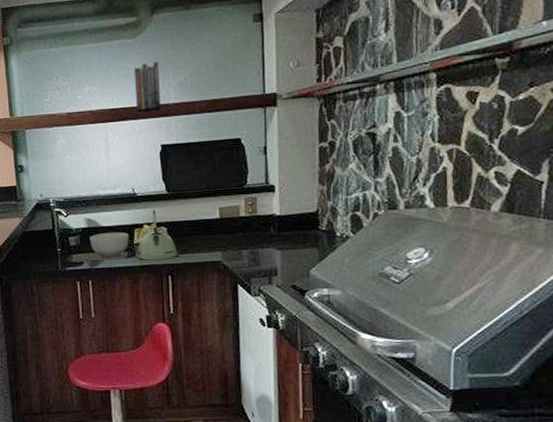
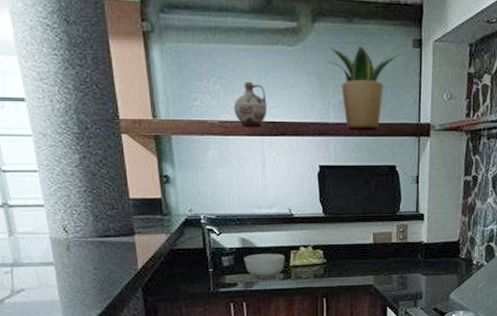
ceramic jug: none [79,74,111,117] -> present [233,81,268,128]
books: present [133,62,161,113] -> none [293,75,320,130]
kettle: present [136,209,179,261] -> none [292,232,334,283]
potted plant: none [166,28,240,109] -> present [327,45,400,131]

